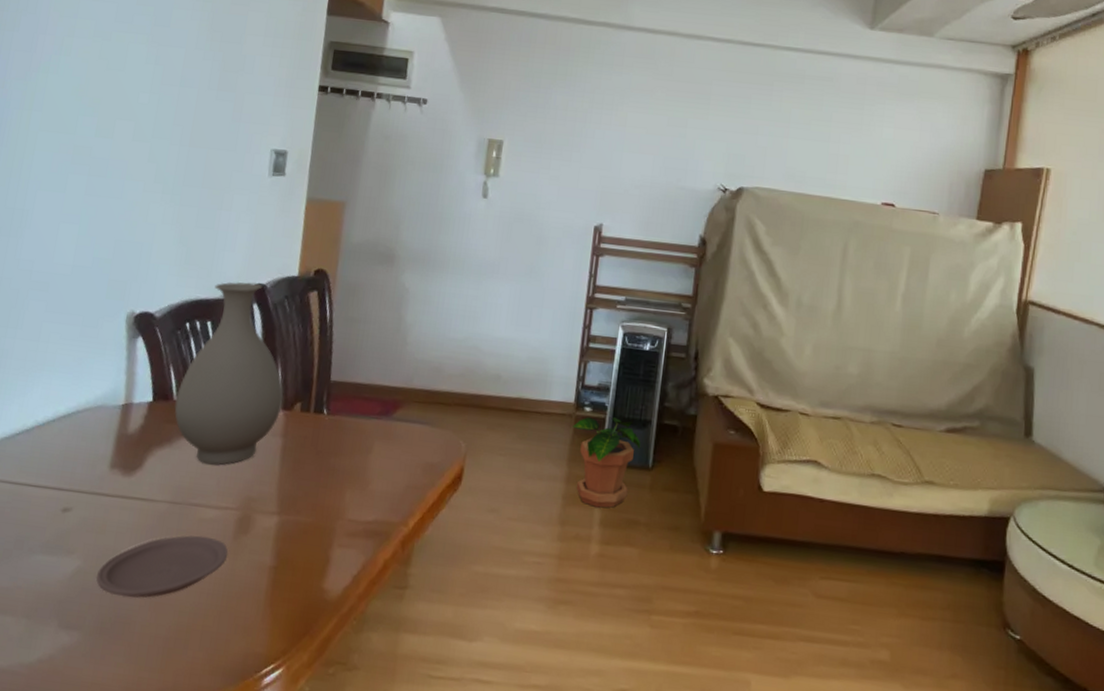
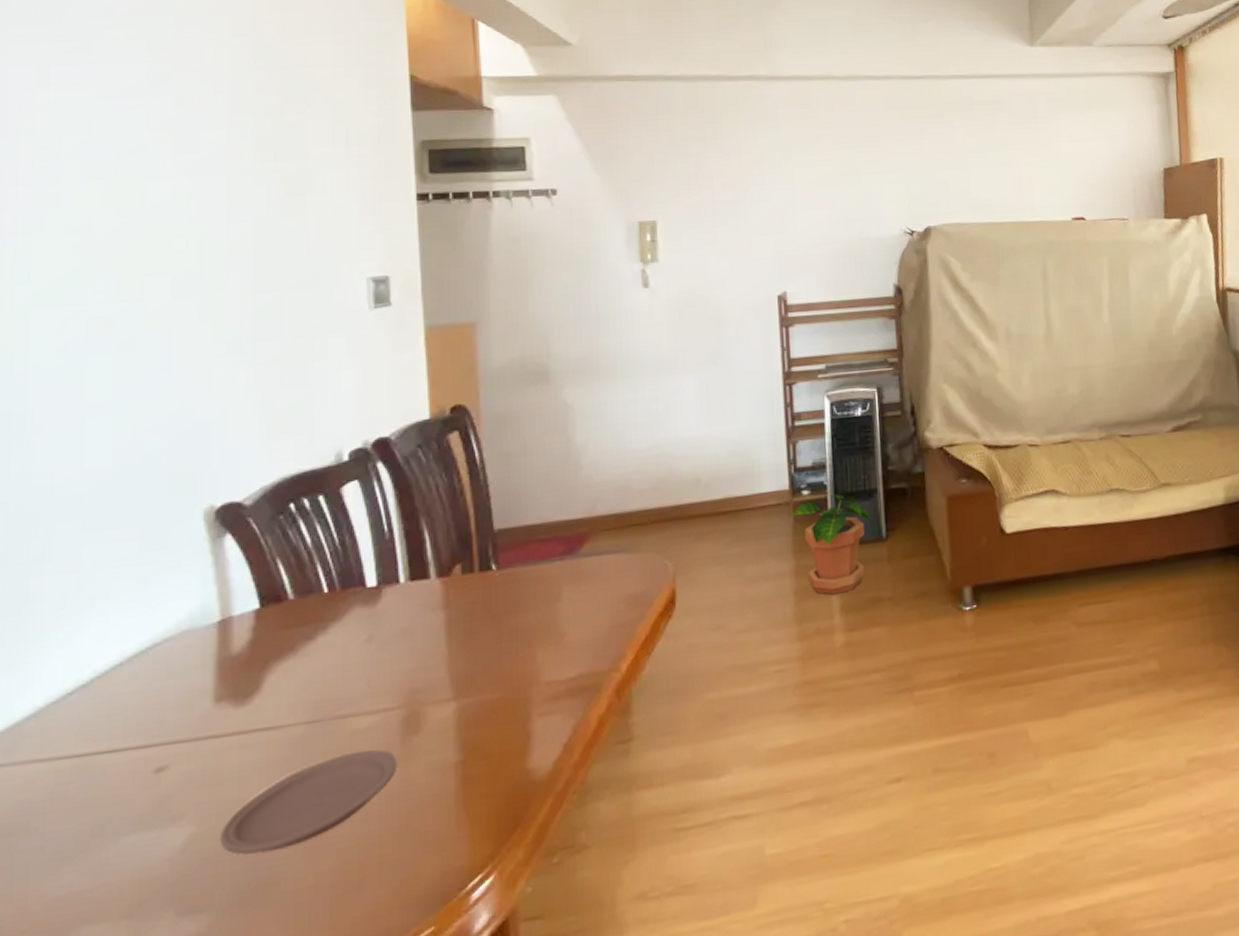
vase: present [174,281,284,465] -> none [292,437,437,666]

